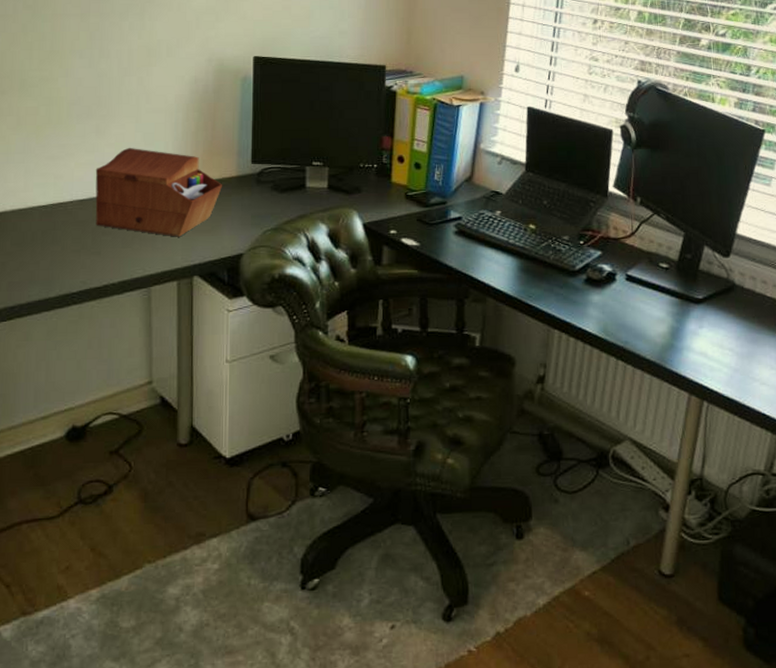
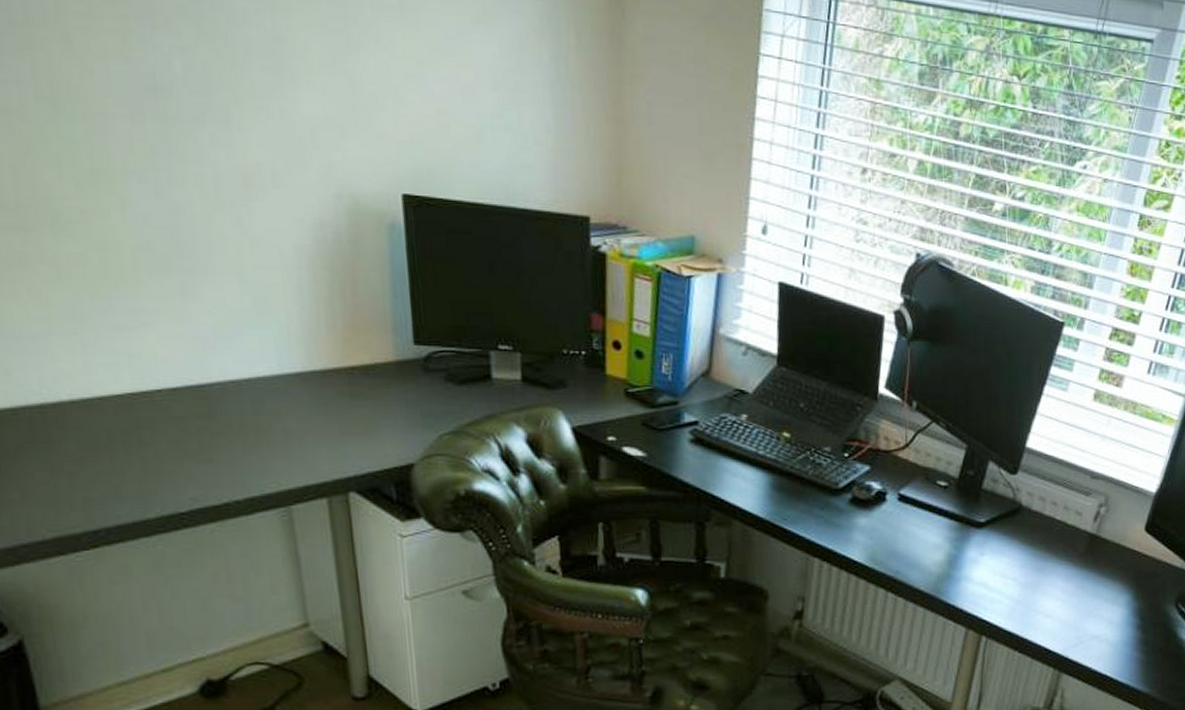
sewing box: present [95,147,223,237] -> none [188,316,377,441]

